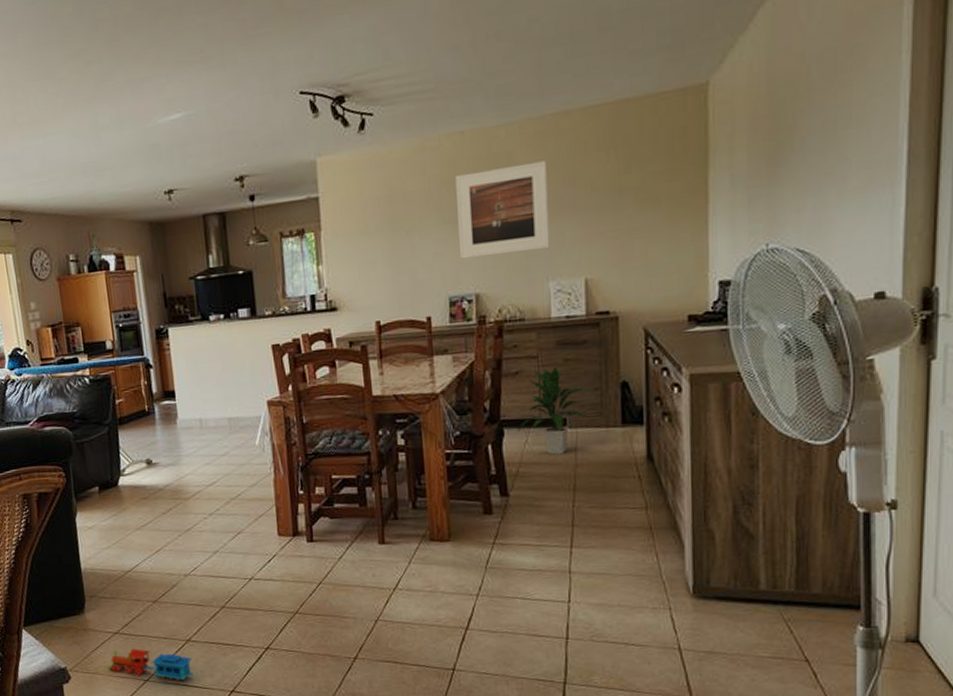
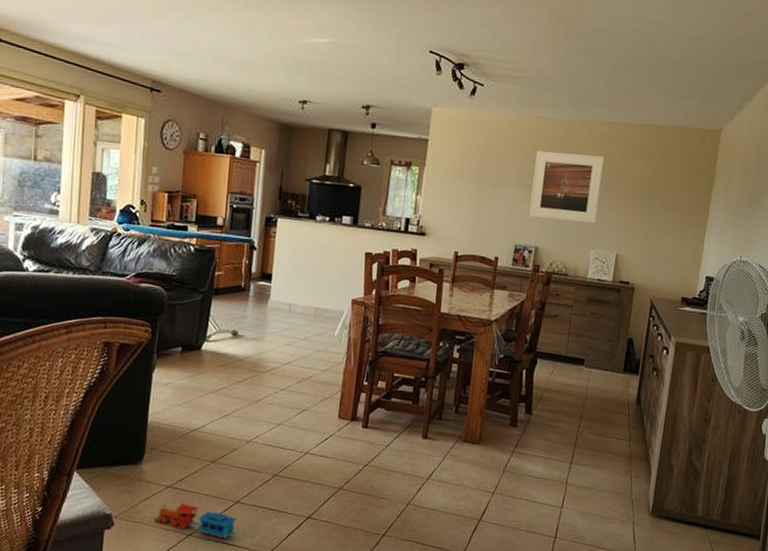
indoor plant: present [518,367,589,455] -> none [548,316,605,388]

